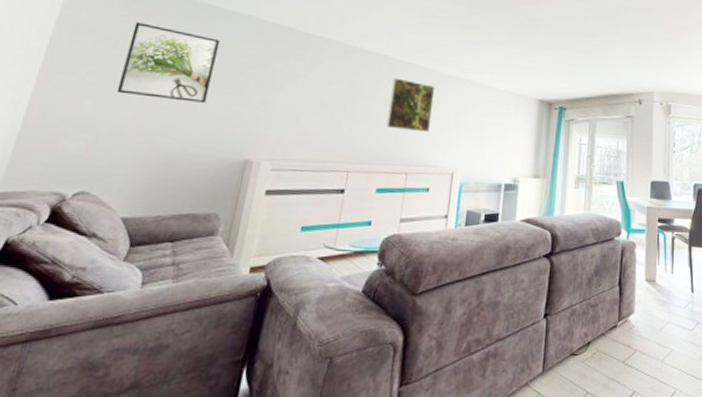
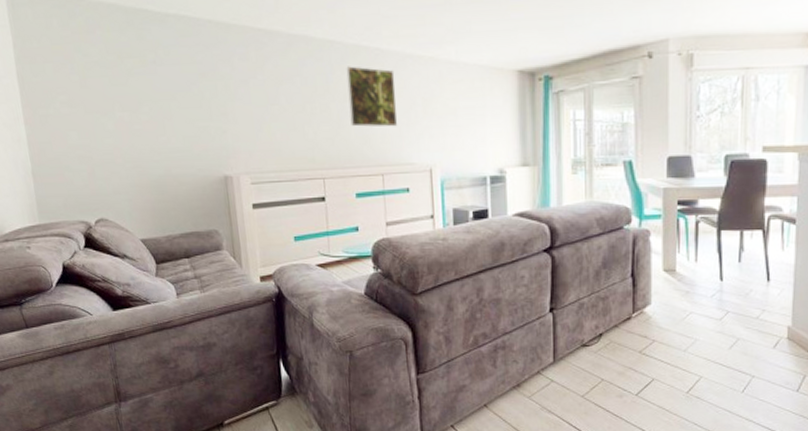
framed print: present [116,22,221,103] -> none [80,42,172,122]

